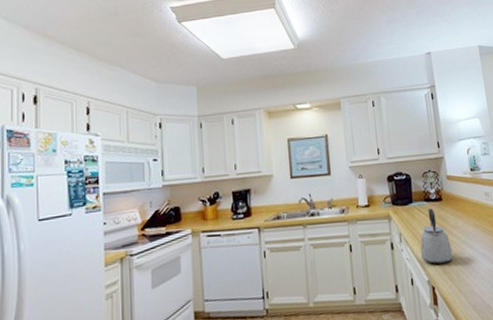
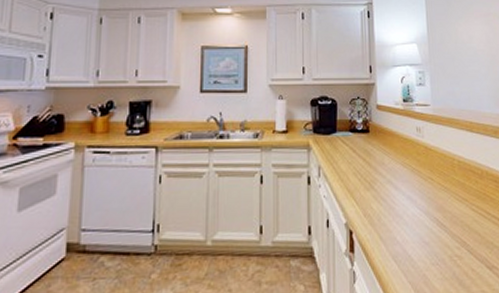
kettle: present [420,208,454,265] -> none [339,140,376,205]

